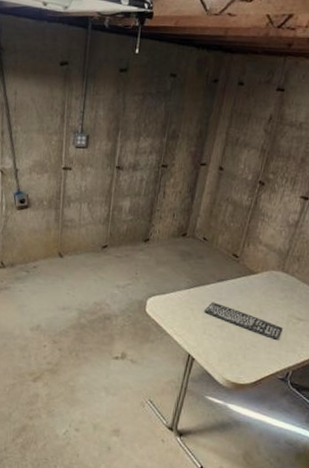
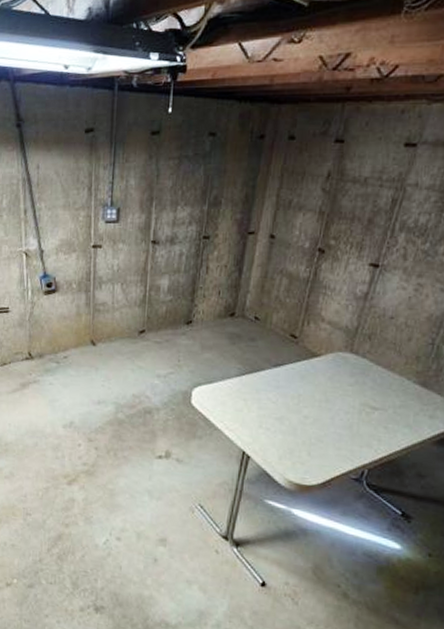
keyboard: present [204,302,283,340] -> none [259,390,354,433]

